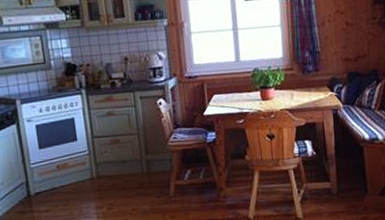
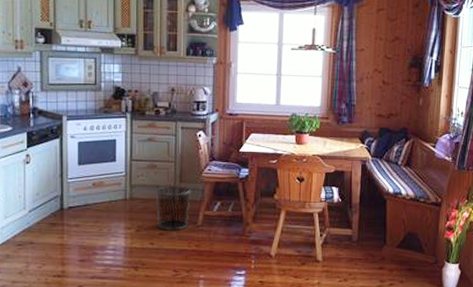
trash can: none [122,158,160,205] -> present [155,186,191,230]

